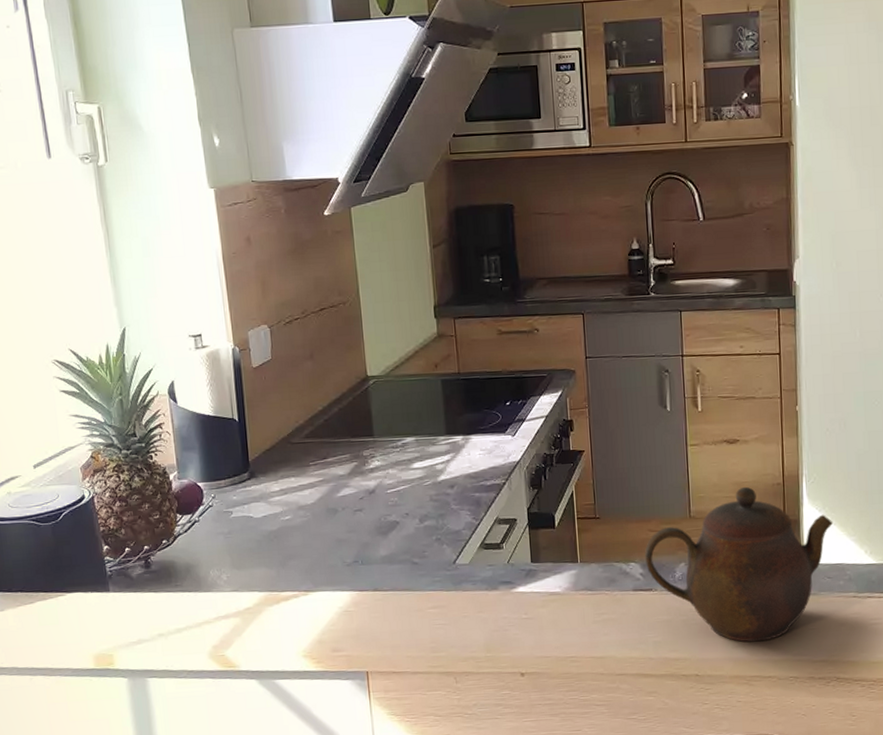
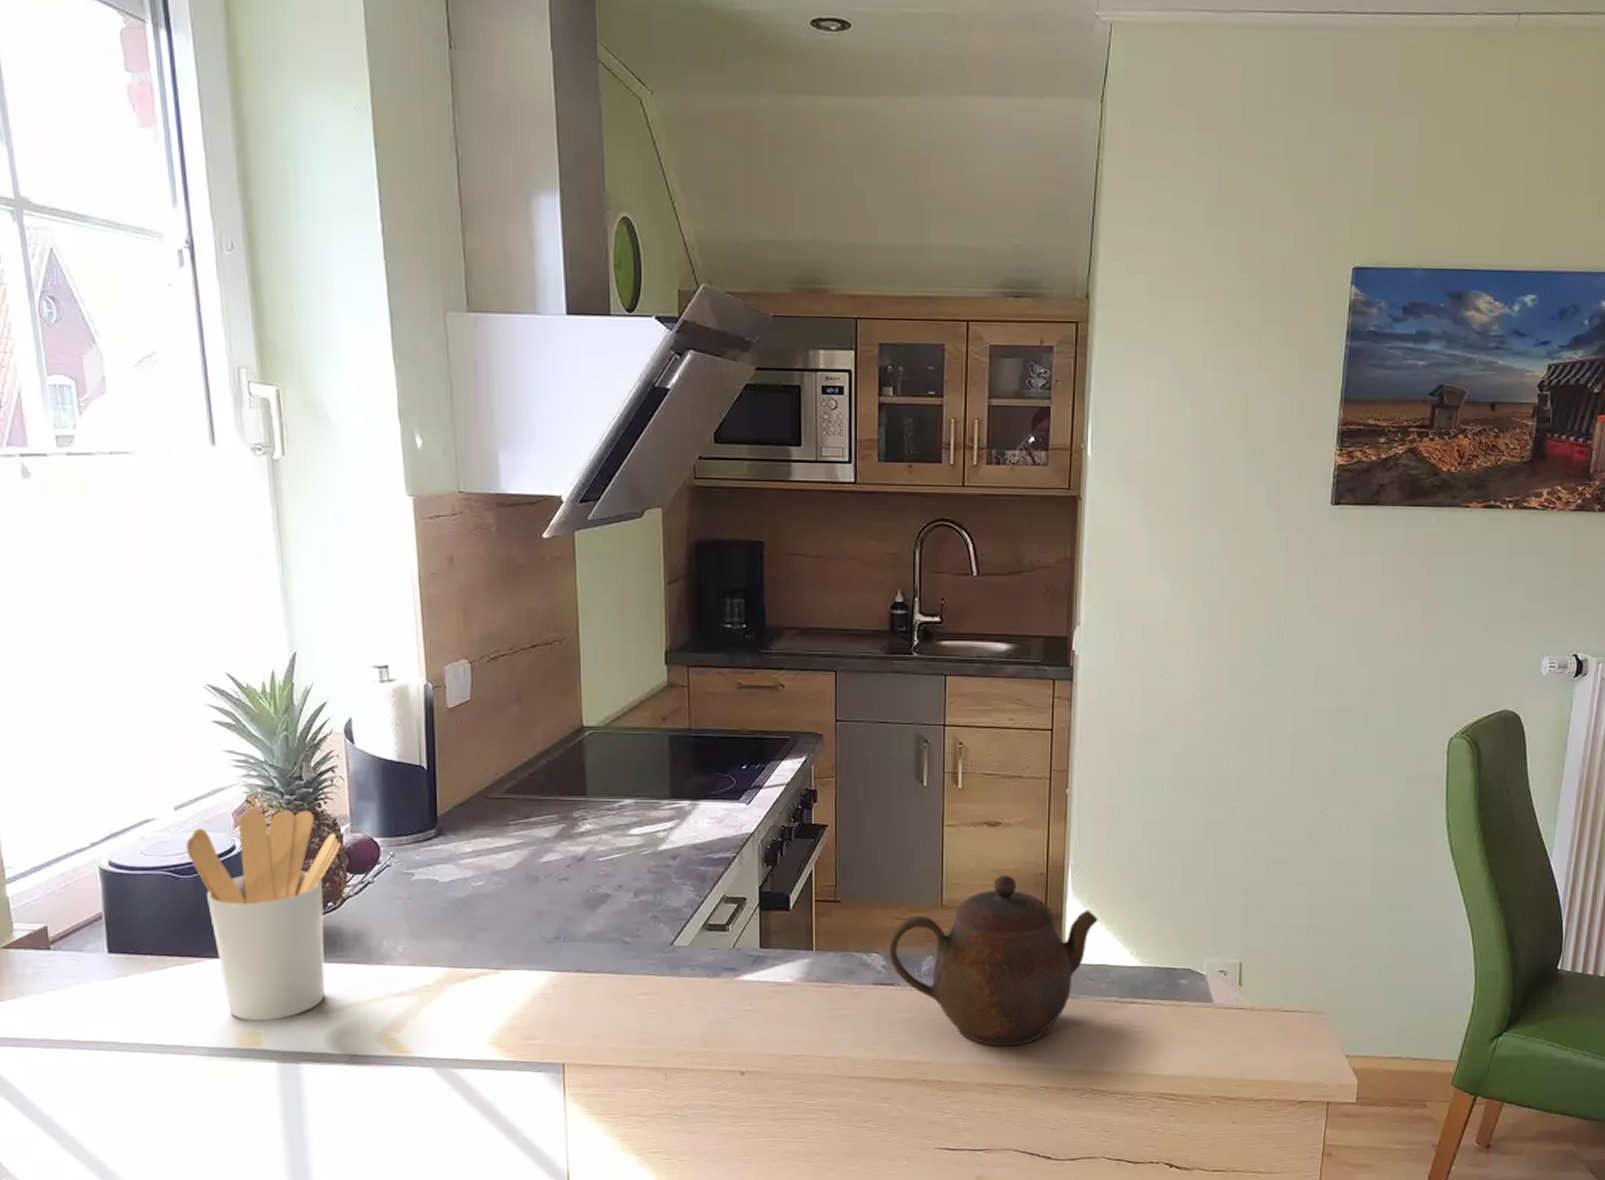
utensil holder: none [44,462,171,645] -> present [185,810,341,1021]

